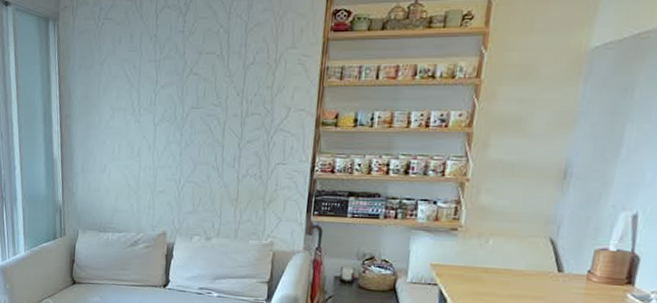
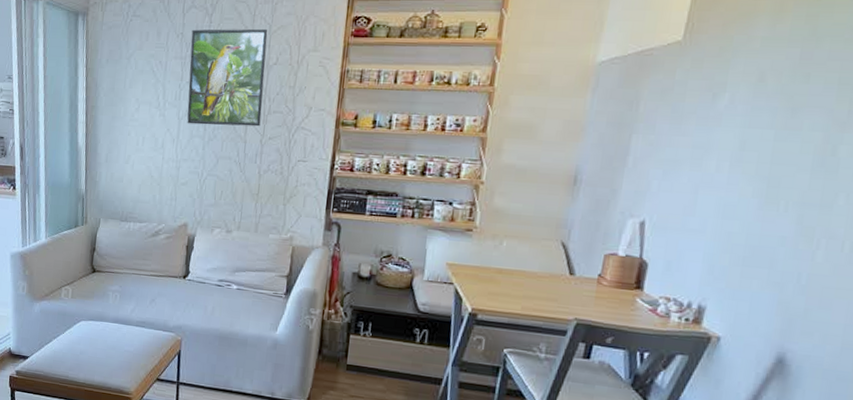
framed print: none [163,26,244,130] -> present [187,28,268,127]

